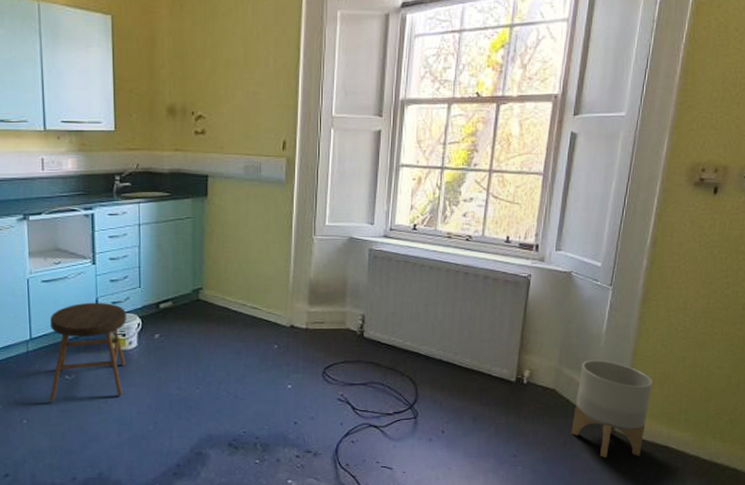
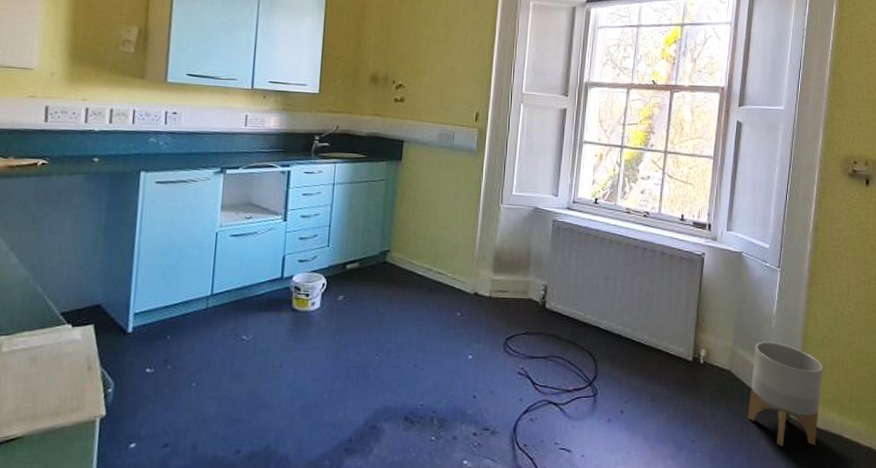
stool: present [50,302,127,402] -> none [223,259,313,364]

